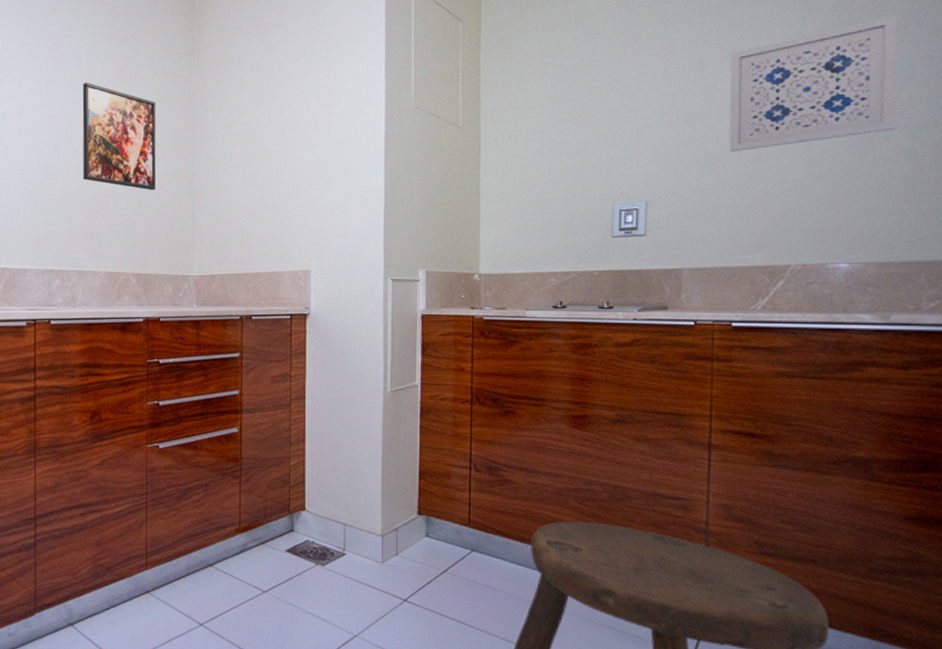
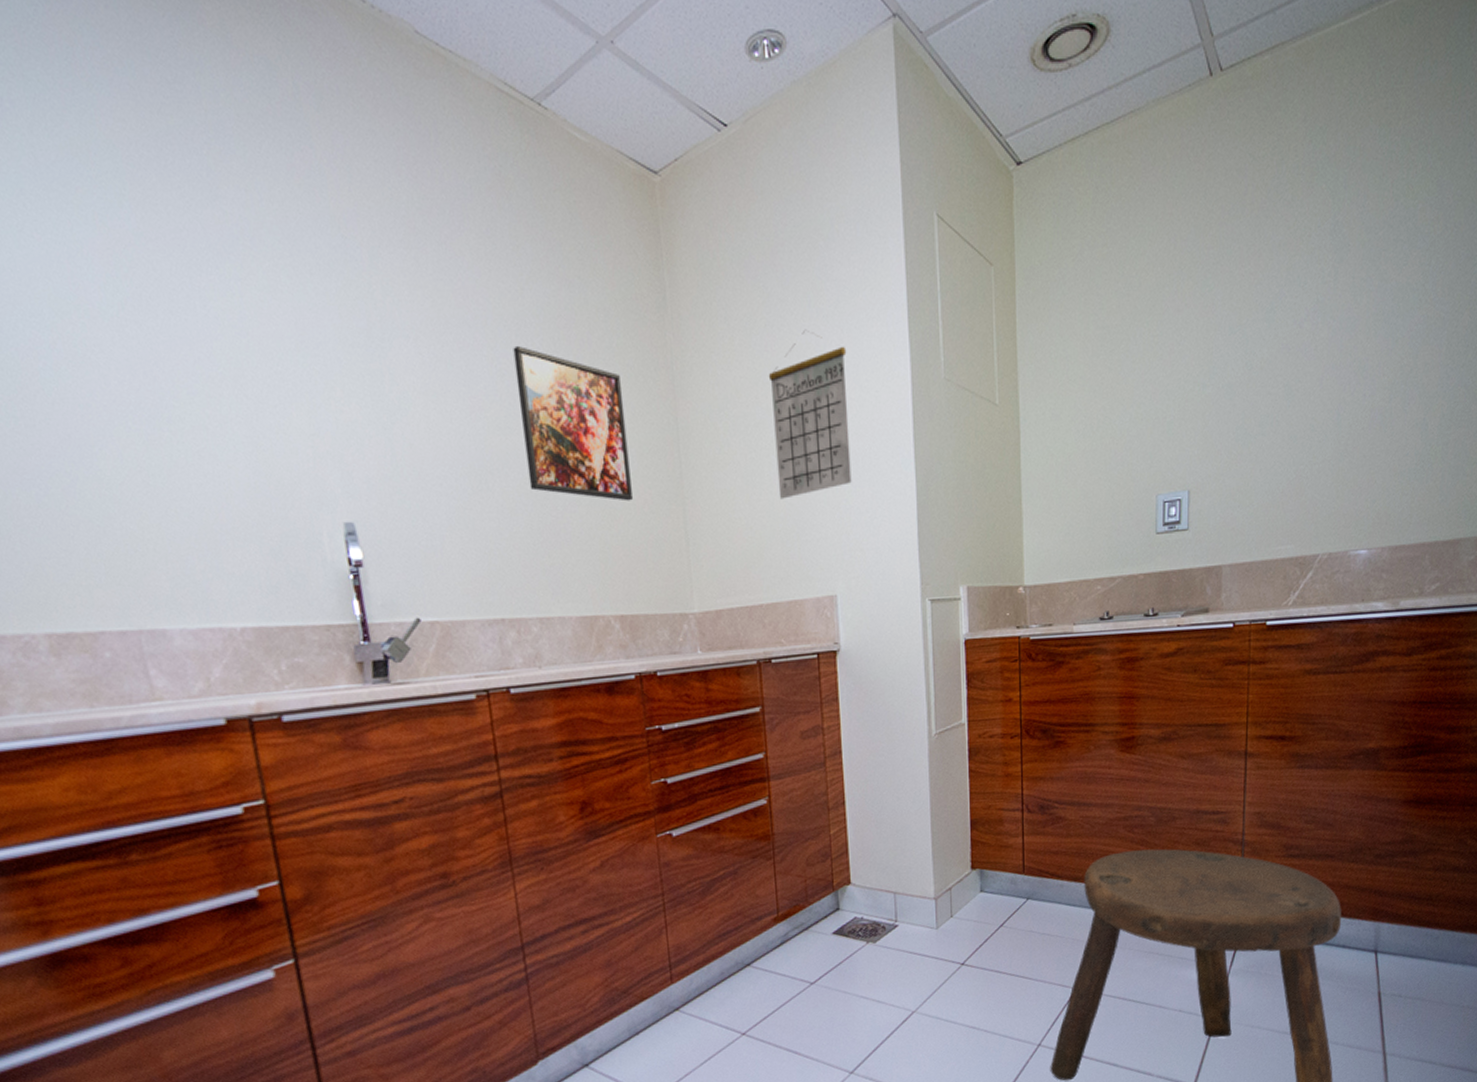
calendar: none [267,70,332,194] -> present [768,329,852,500]
wall art: present [729,16,896,152] -> none [1266,271,1417,430]

